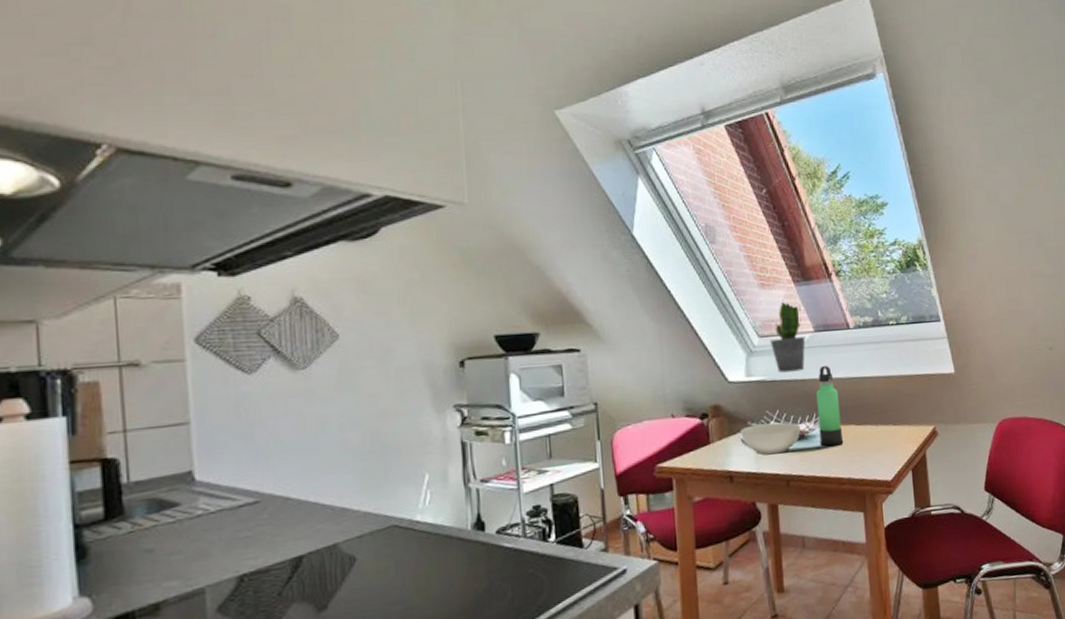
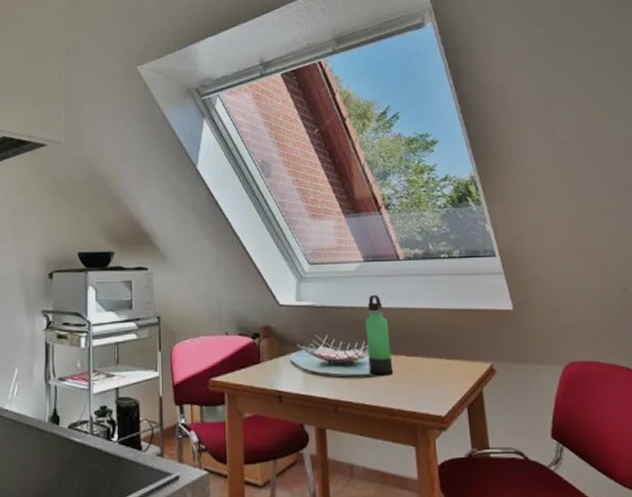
bowl: present [741,422,801,455] -> none [290,347,350,378]
potted plant: present [770,299,806,373] -> none [320,230,355,299]

